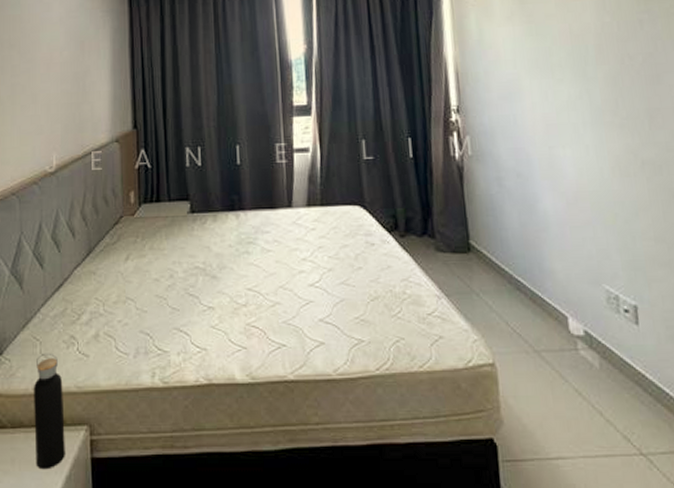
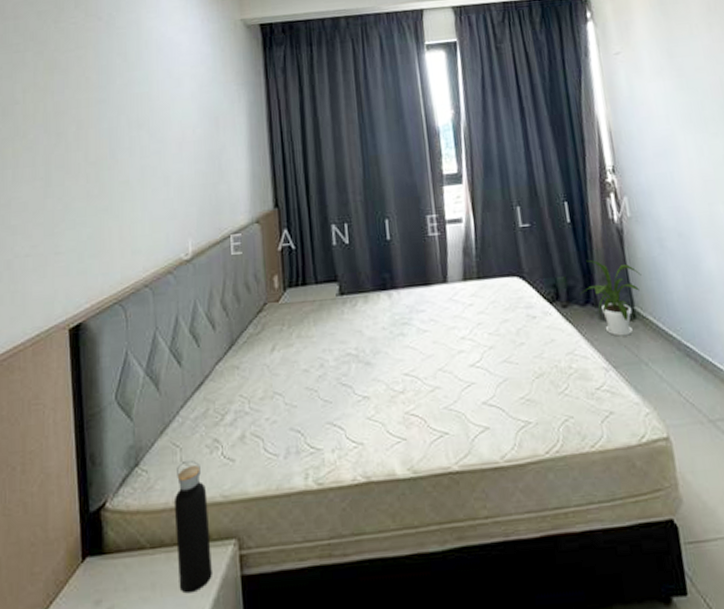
house plant: none [417,194,479,267] -> present [579,260,642,337]

